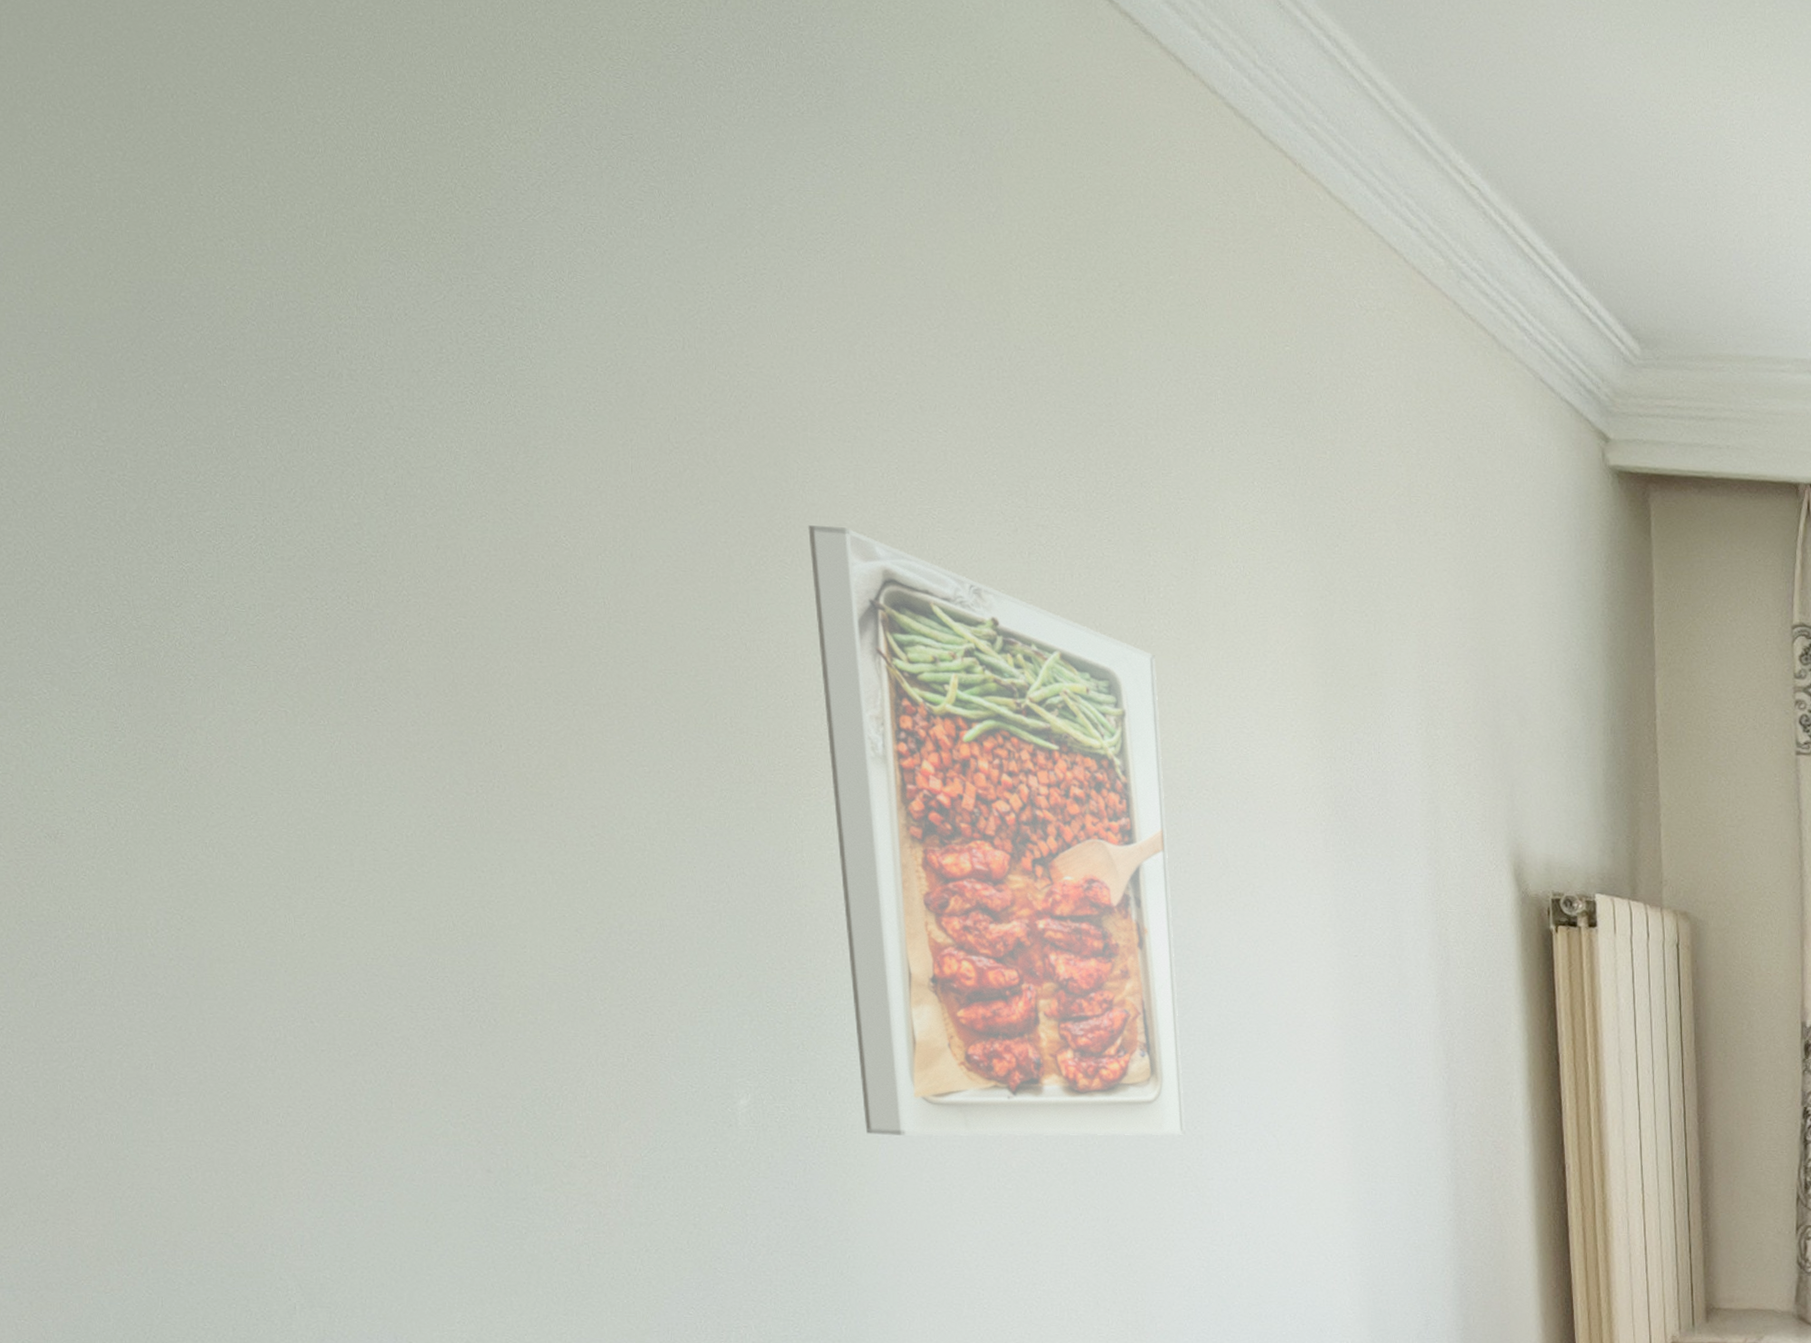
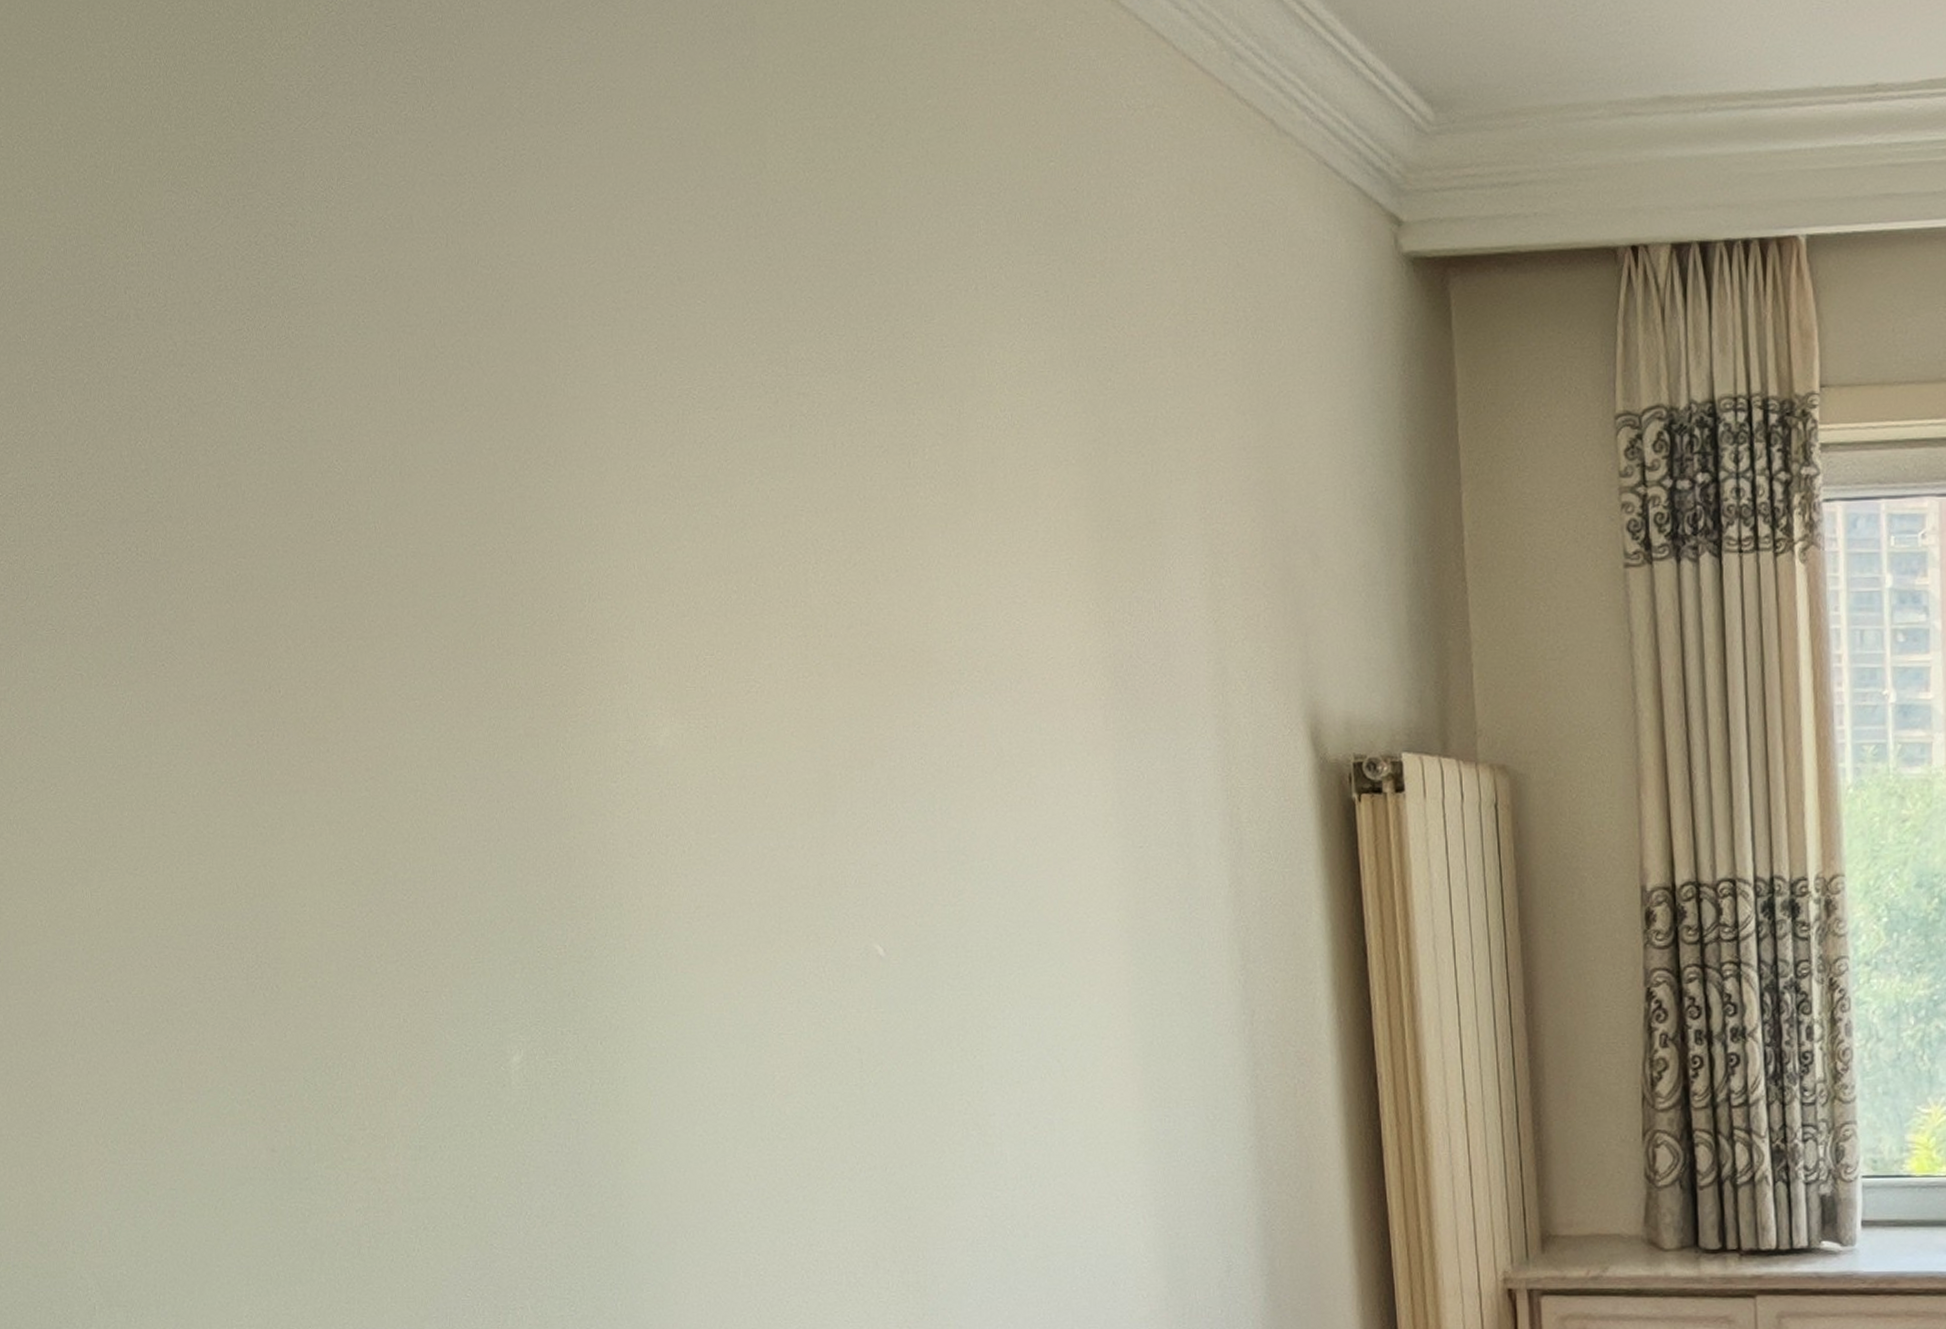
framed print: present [808,525,1185,1136] -> none [570,419,965,1086]

